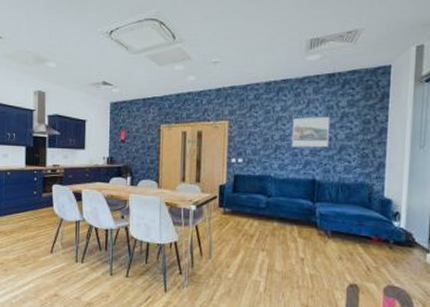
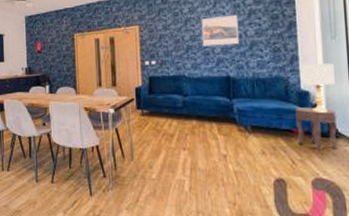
side table: none [374,215,415,259] -> present [295,107,338,151]
lamp: none [386,171,419,221] -> present [301,62,335,112]

